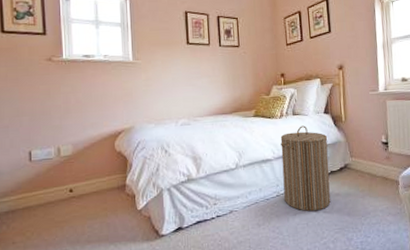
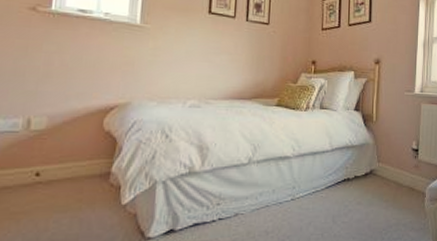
laundry hamper: present [280,125,331,212] -> none [300,122,356,221]

